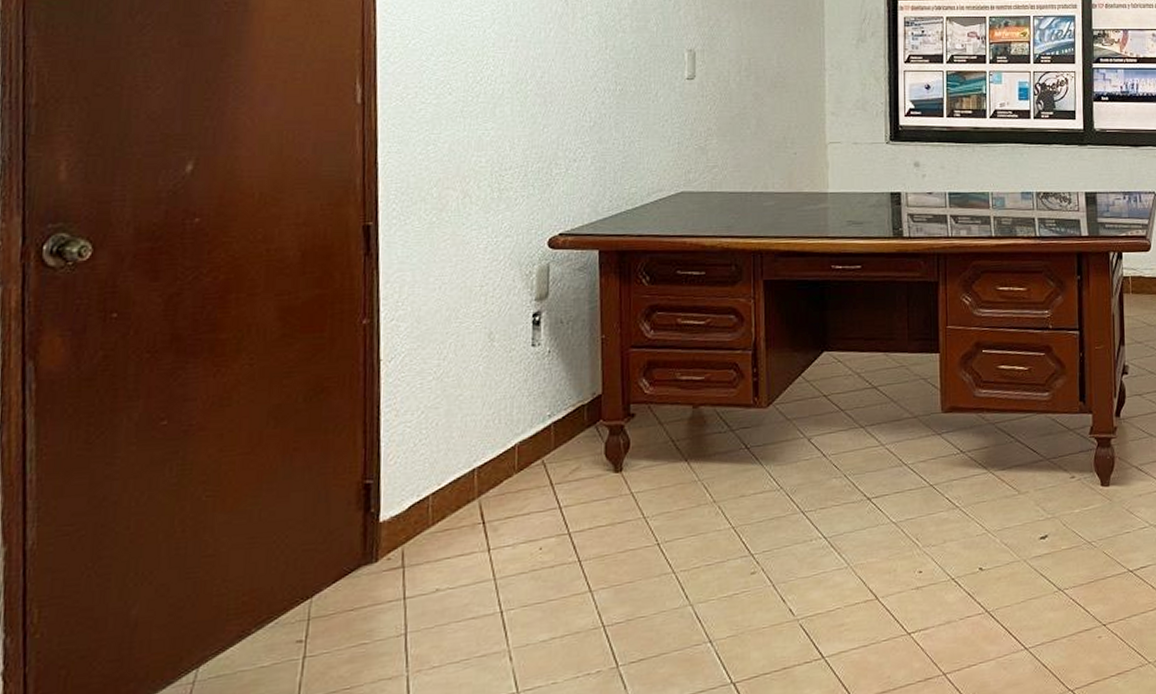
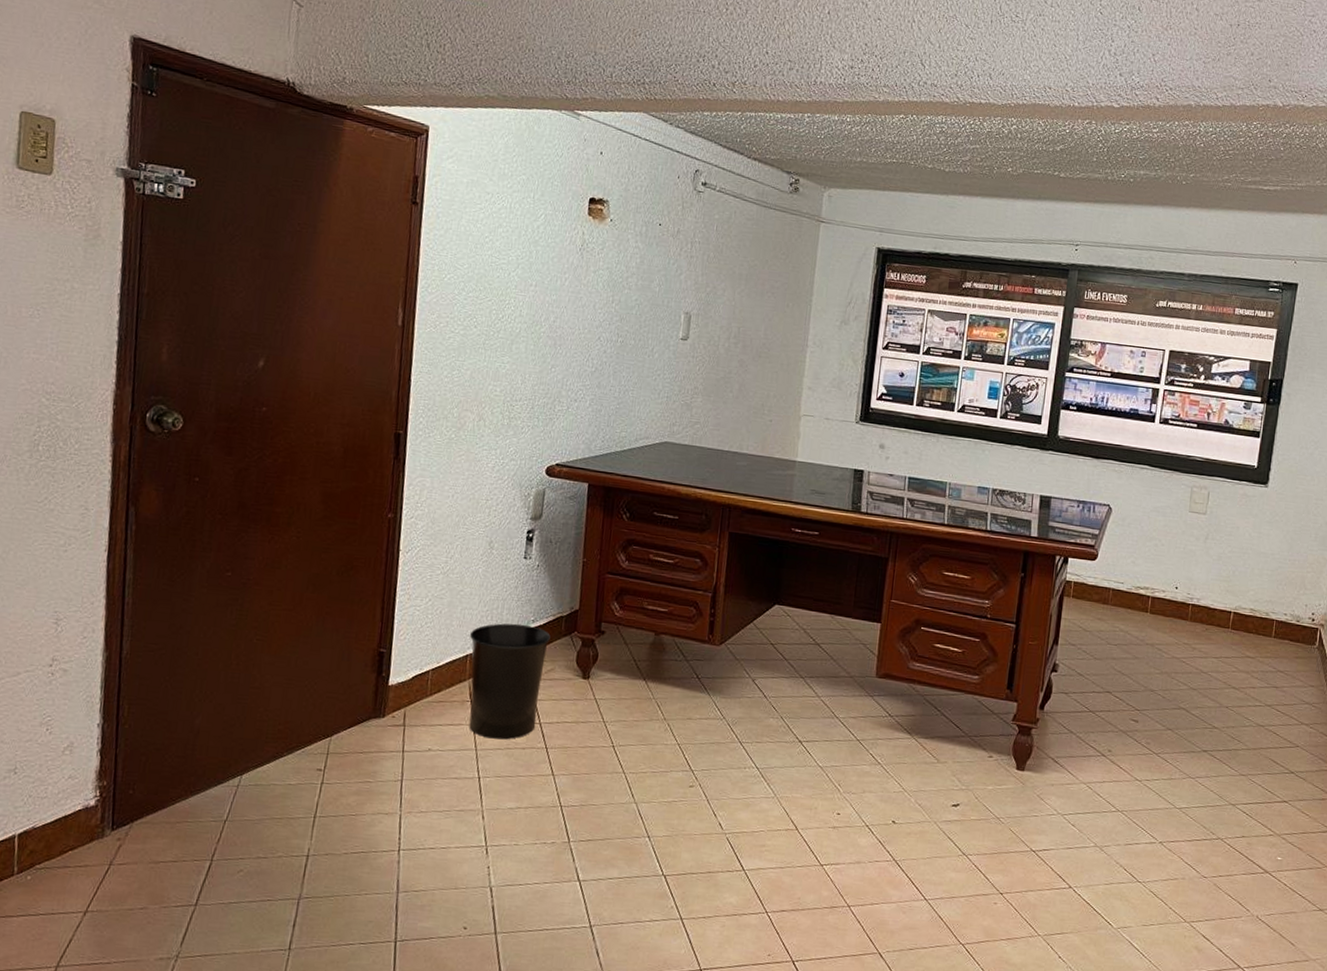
waste bin: none [474,421,572,563] -> present [469,623,551,740]

